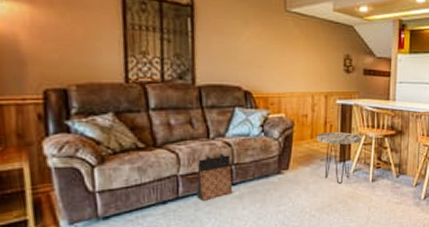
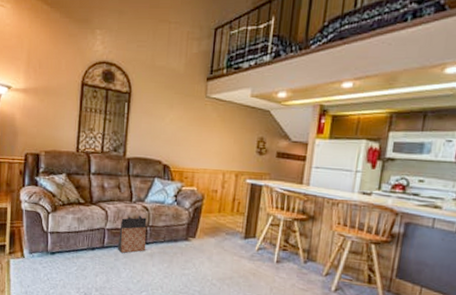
side table: present [316,131,362,184] -> none [223,208,270,259]

